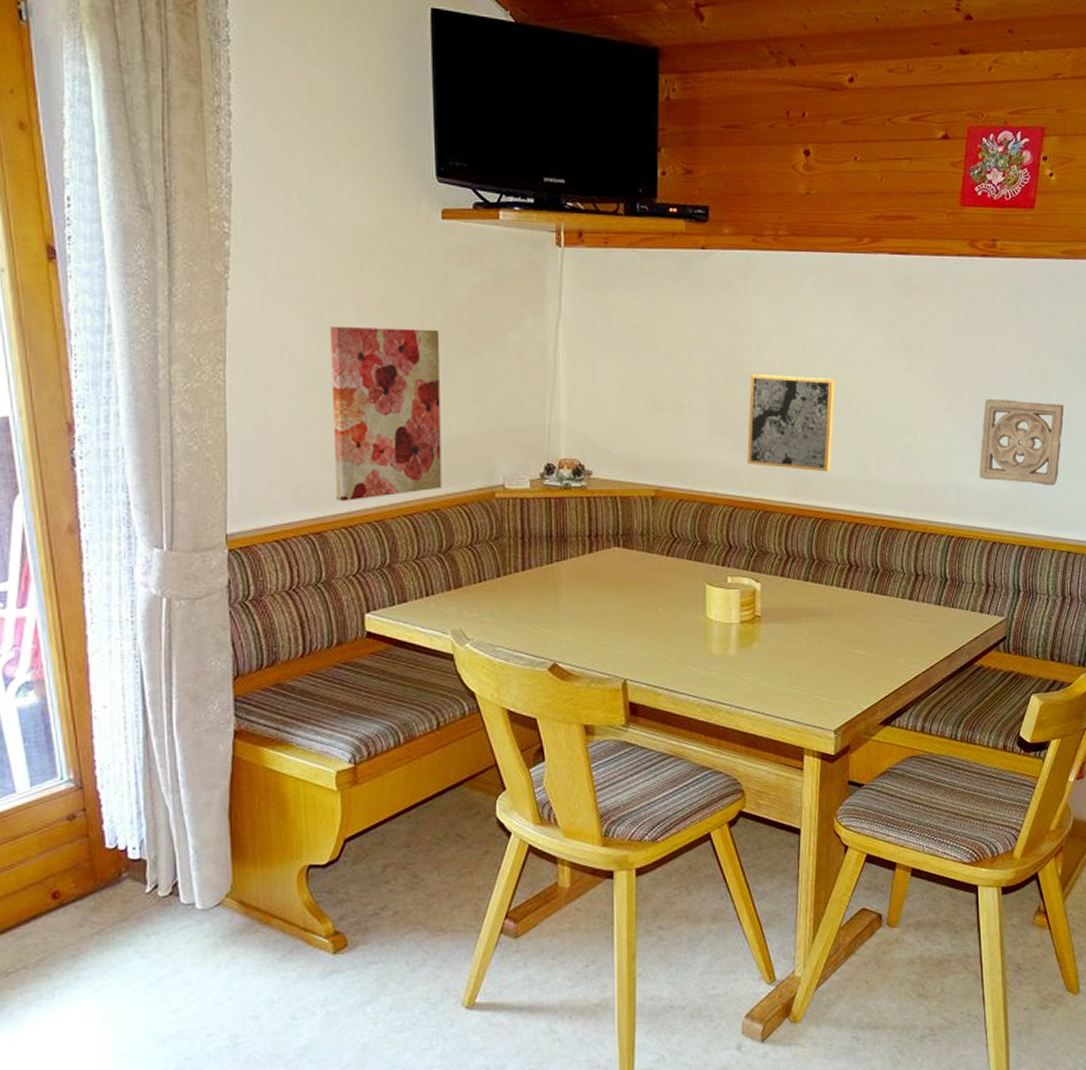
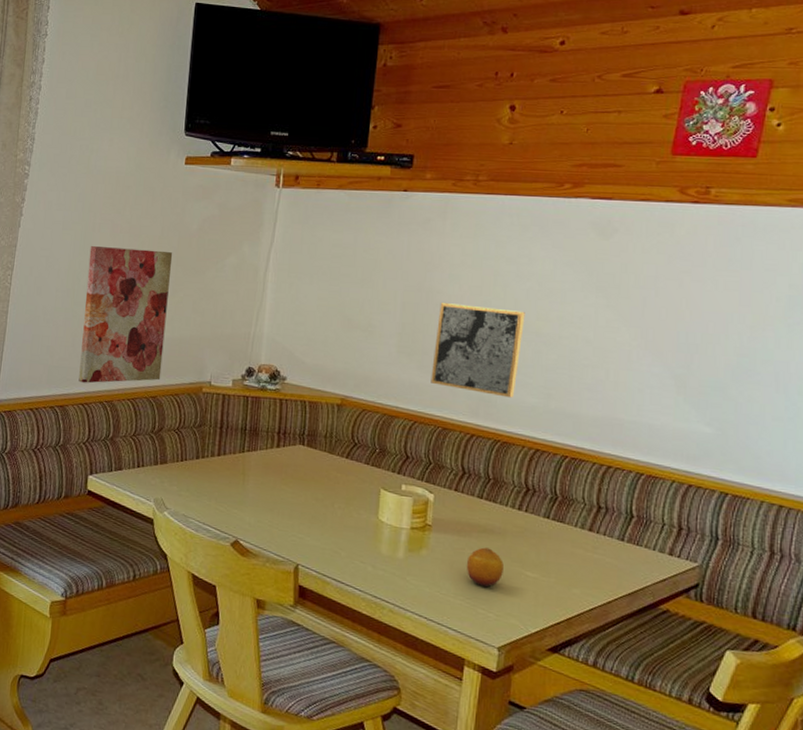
fruit: none [798,631,834,672] -> present [466,547,504,588]
wall ornament: present [978,399,1065,486] -> none [676,341,783,435]

